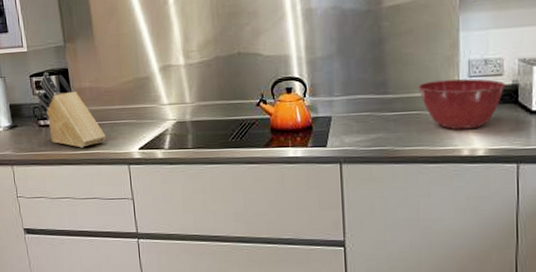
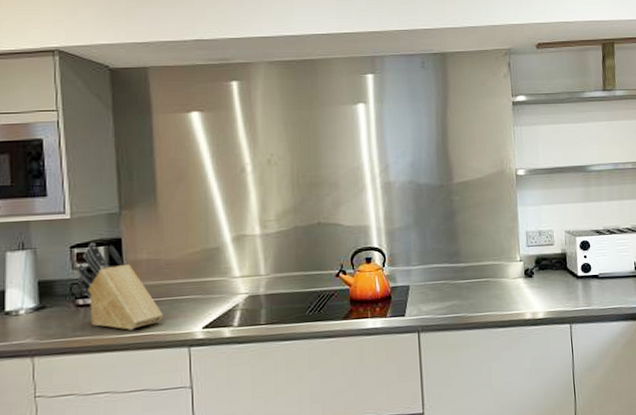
mixing bowl: present [418,78,506,130] -> none [486,248,557,295]

